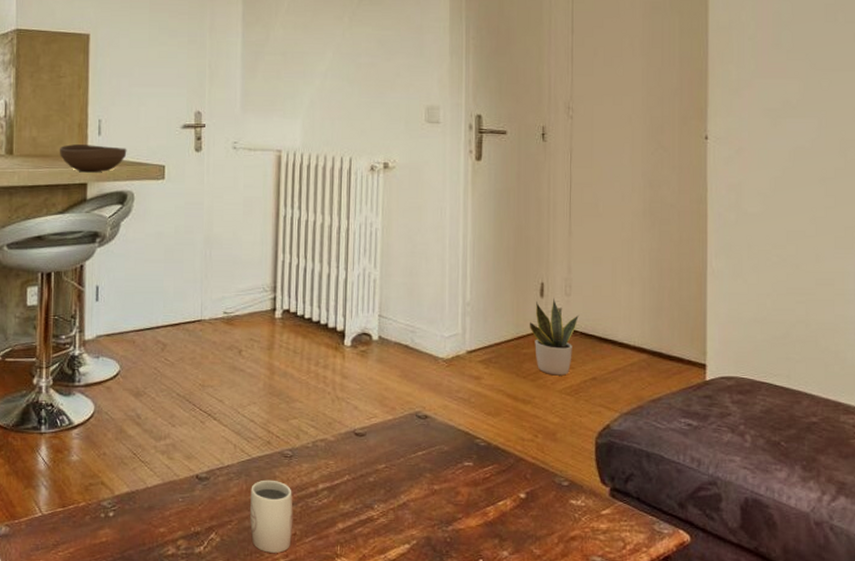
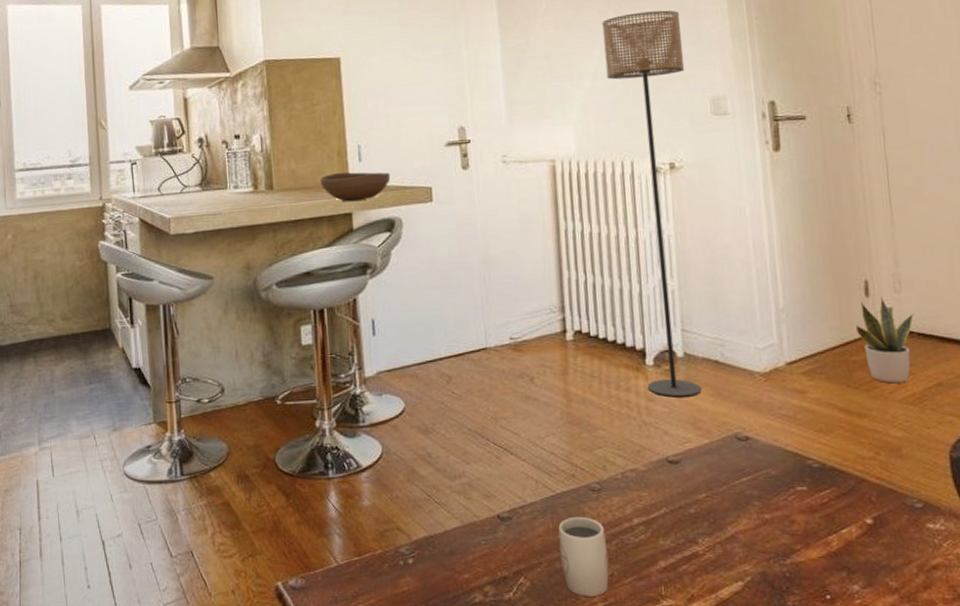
floor lamp: none [336,21,407,376] -> present [602,10,701,398]

